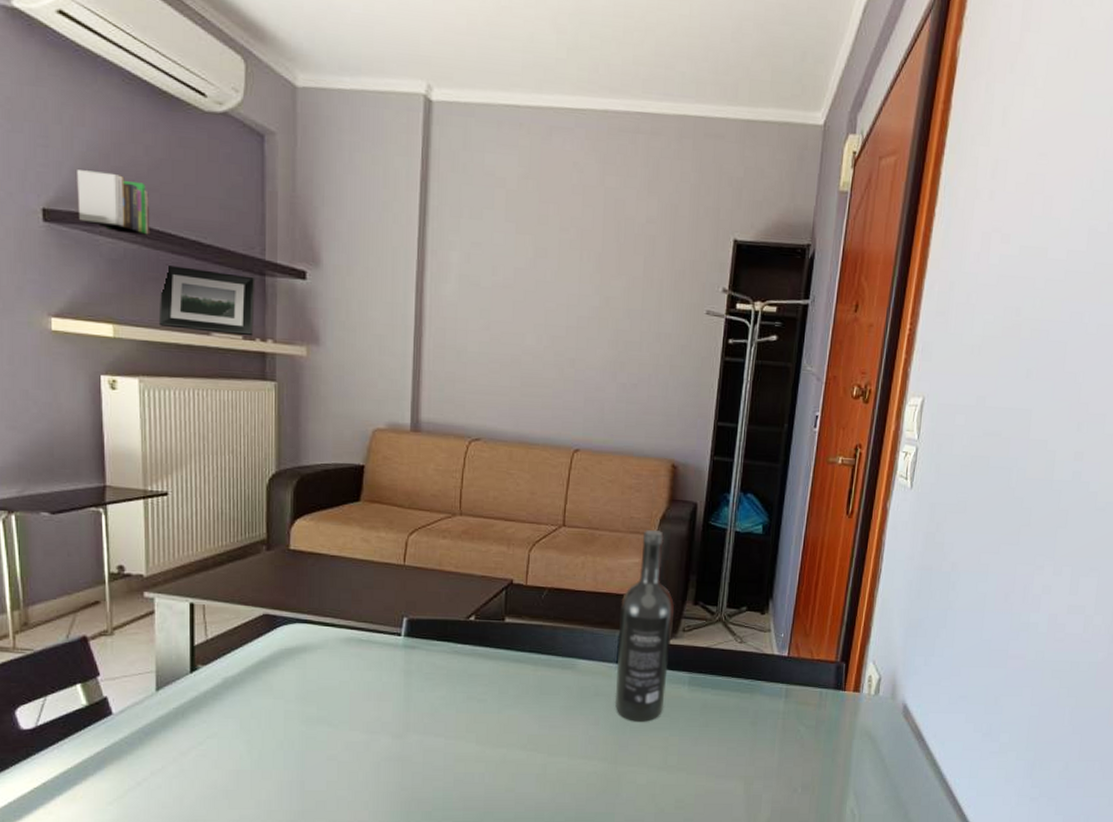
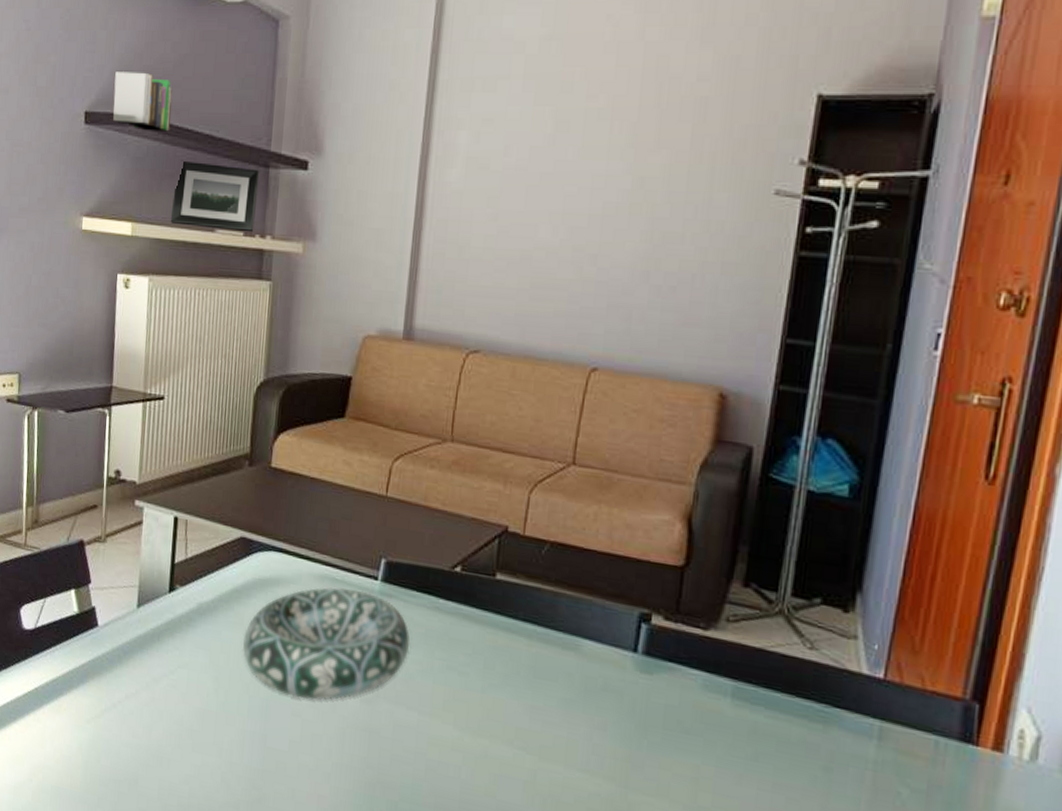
decorative bowl: none [273,646,434,745] -> present [243,587,410,700]
wine bottle: present [614,530,675,722] -> none [628,478,716,738]

